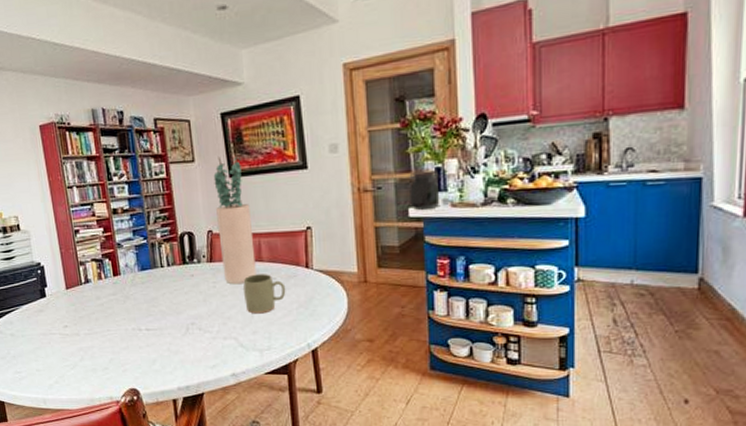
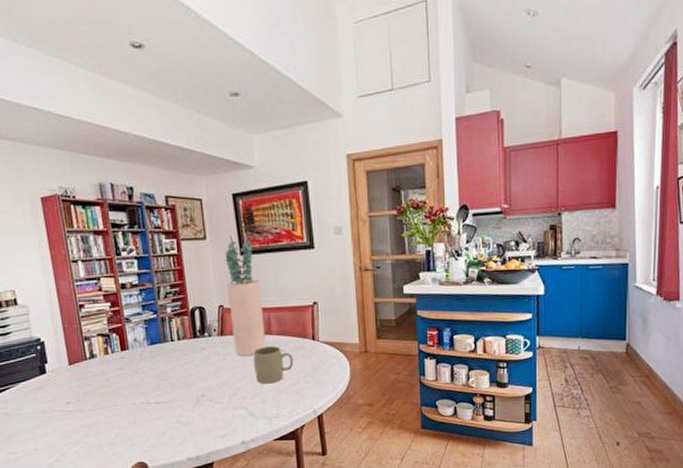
jar: present [409,170,440,211] -> none [404,253,430,288]

